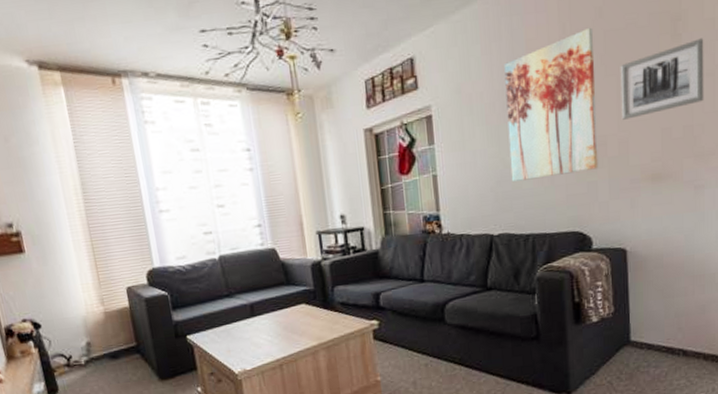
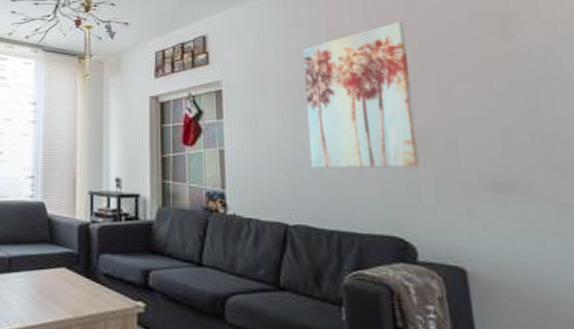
wall art: present [620,38,704,120] -> none [439,40,555,117]

